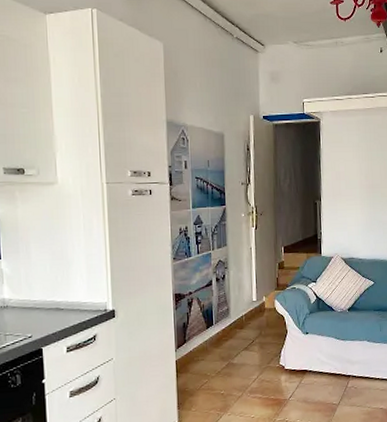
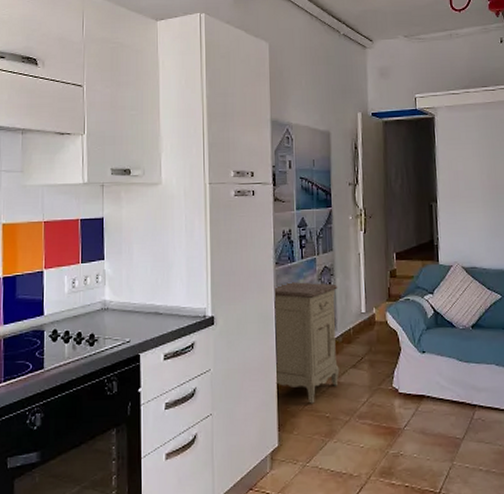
nightstand: none [173,275,235,383] -> present [275,282,342,404]

